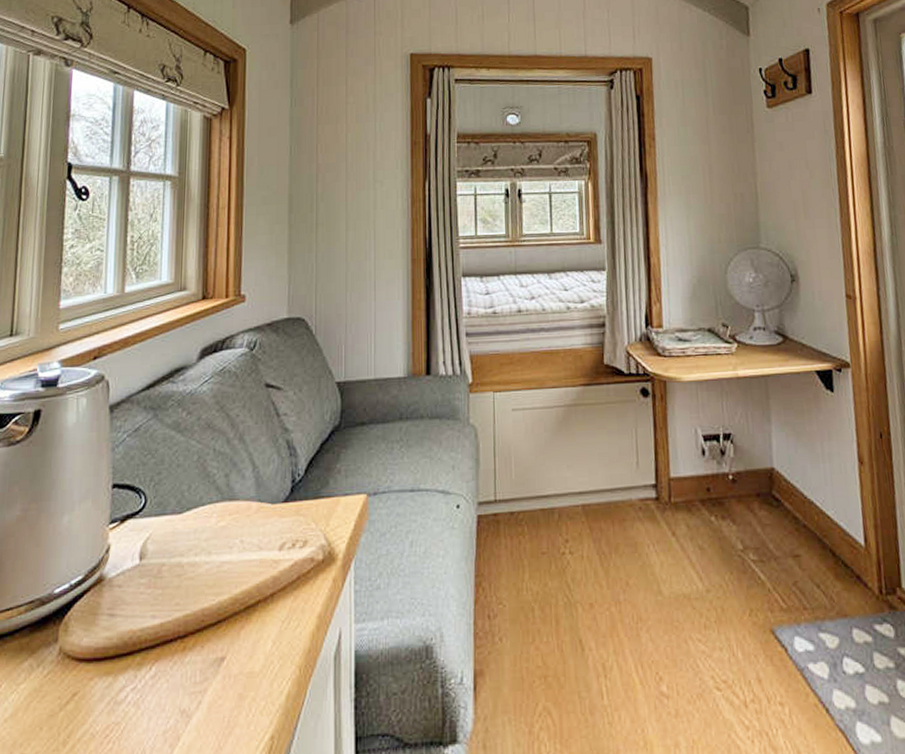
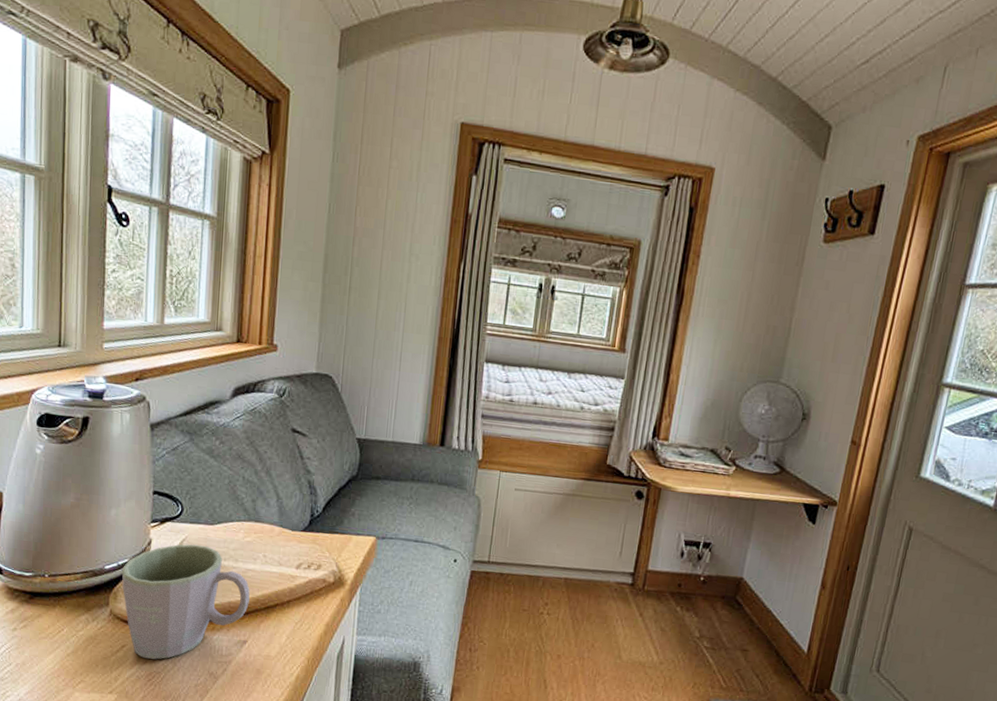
mug: none [74,541,227,706] -> present [121,544,250,660]

